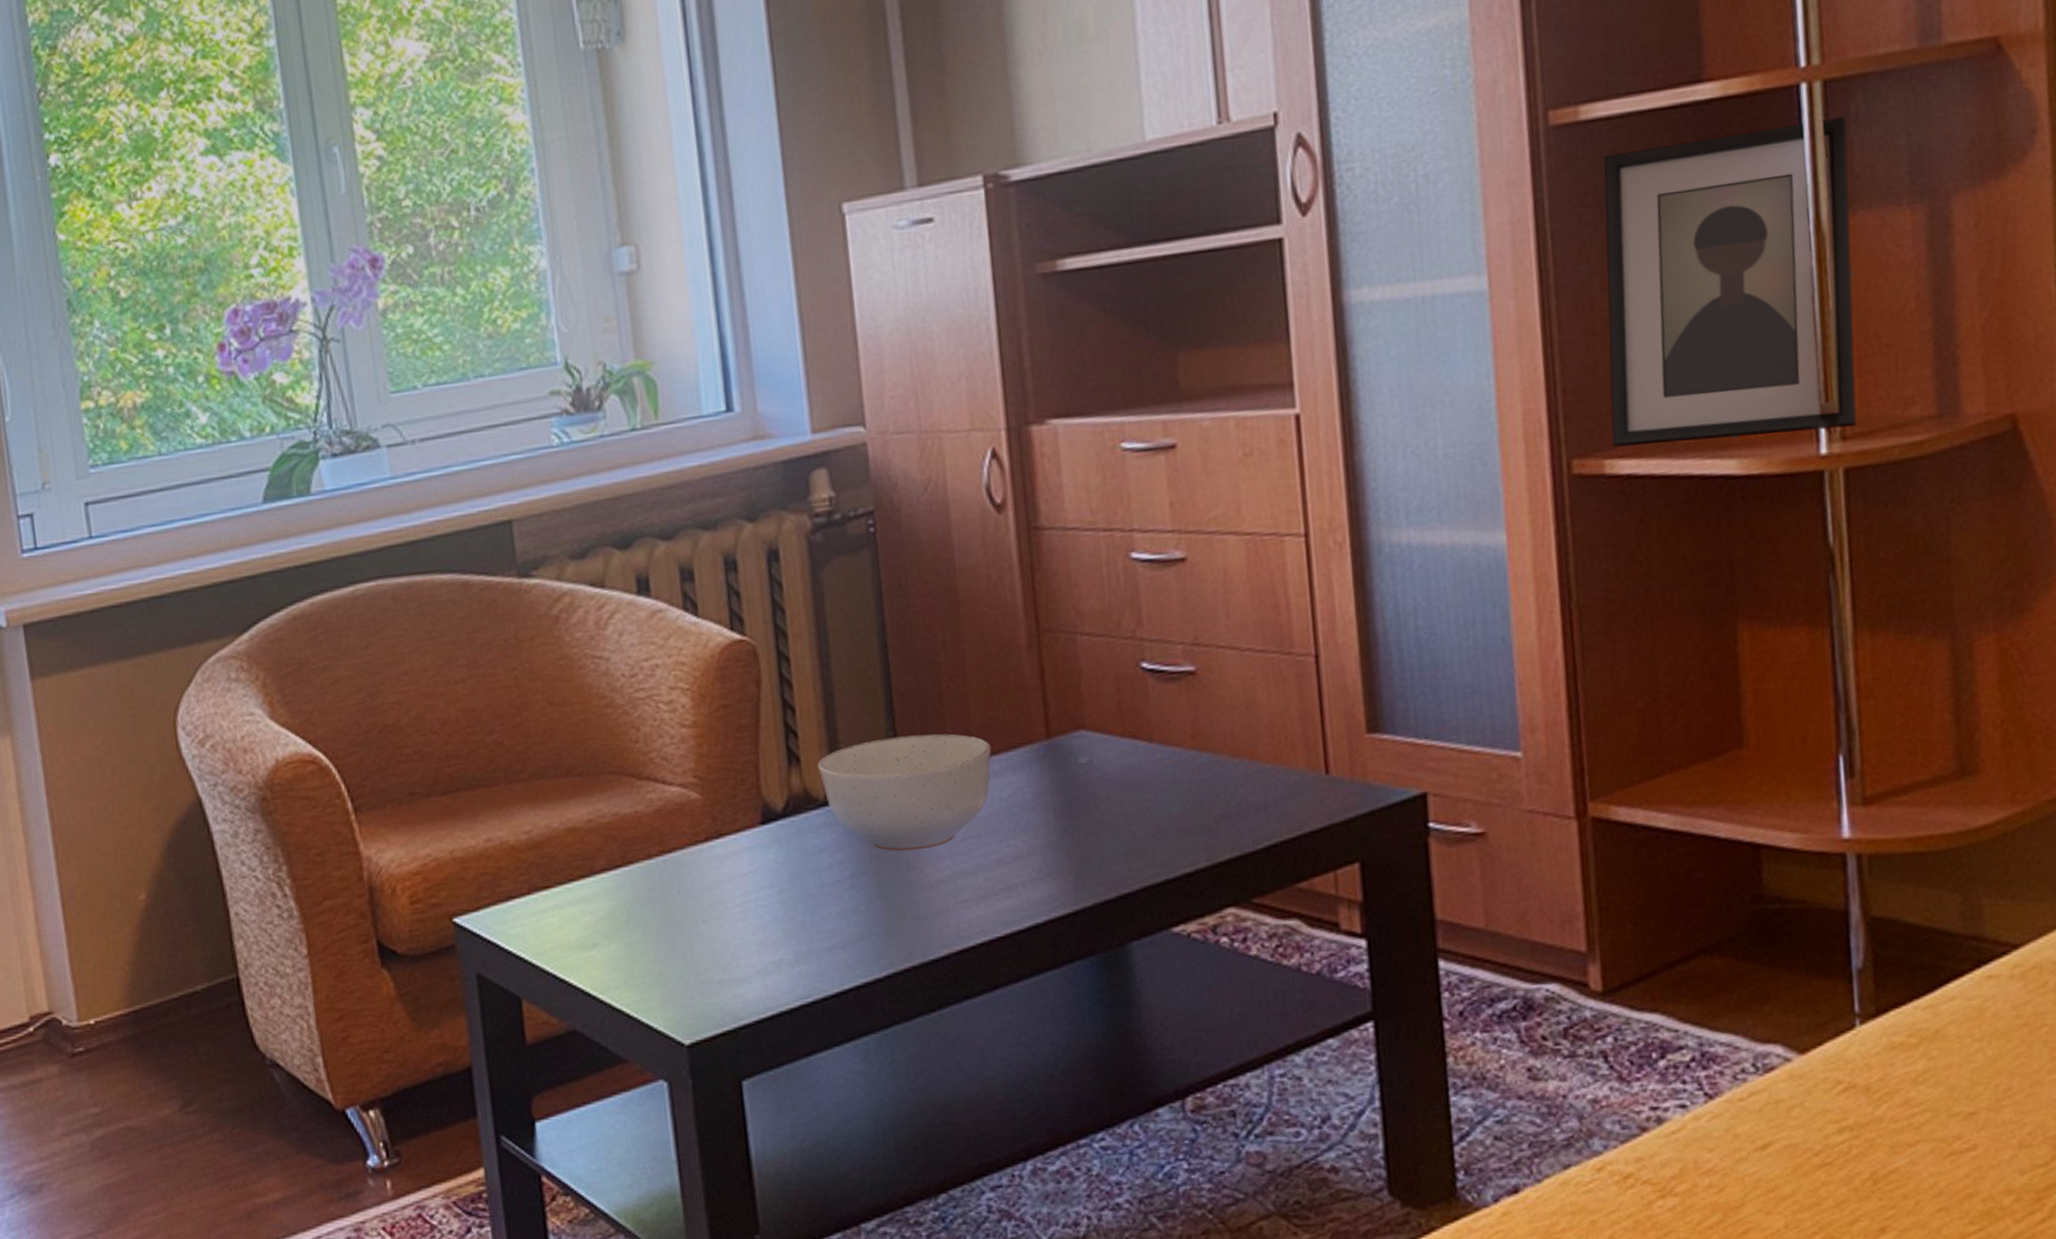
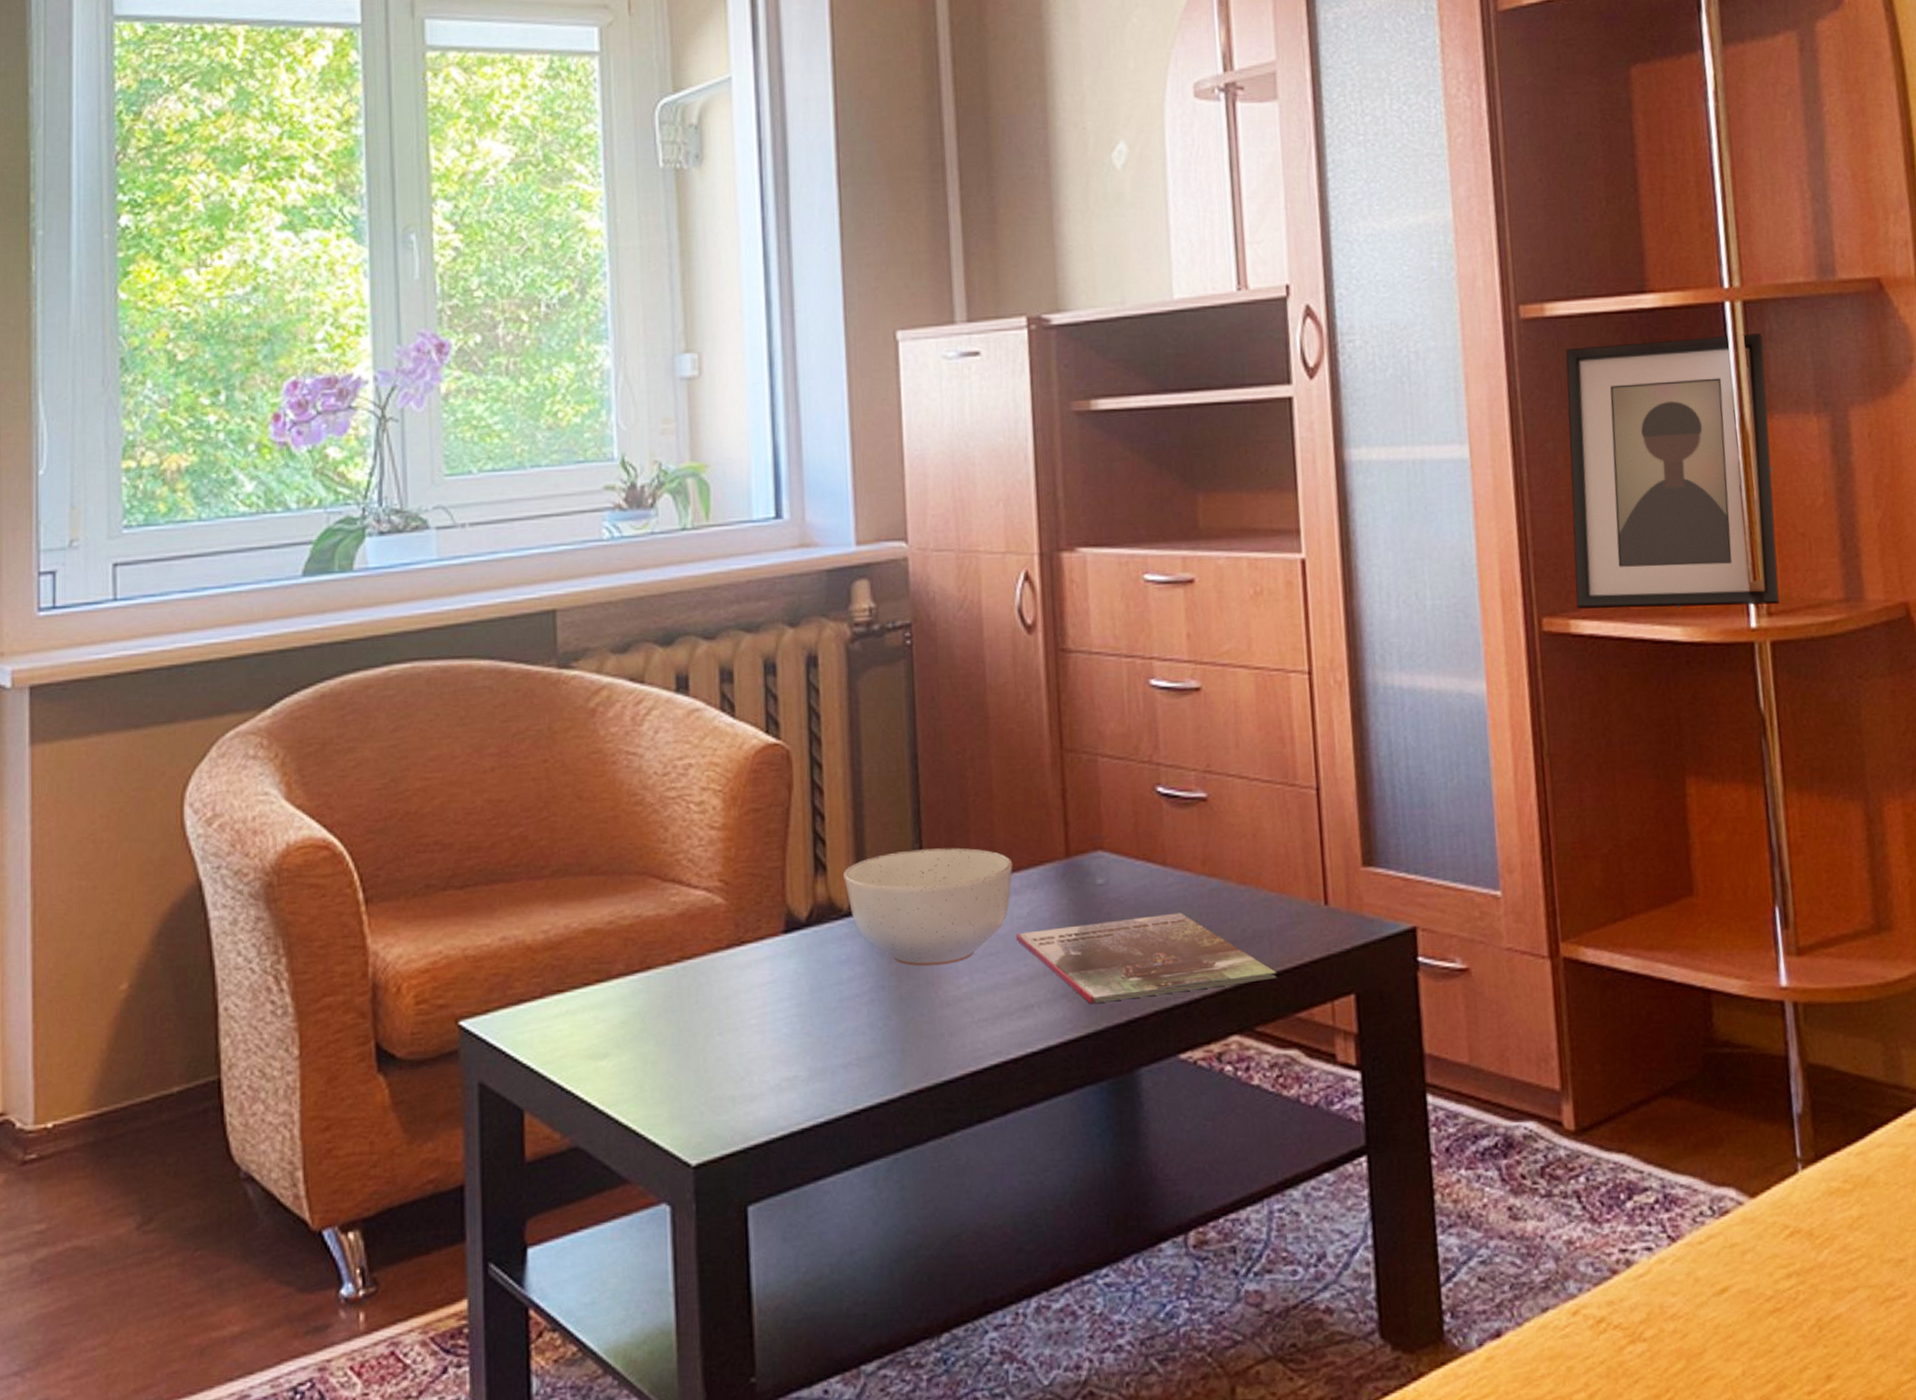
magazine: none [997,788,1275,882] -> present [1015,912,1277,1004]

